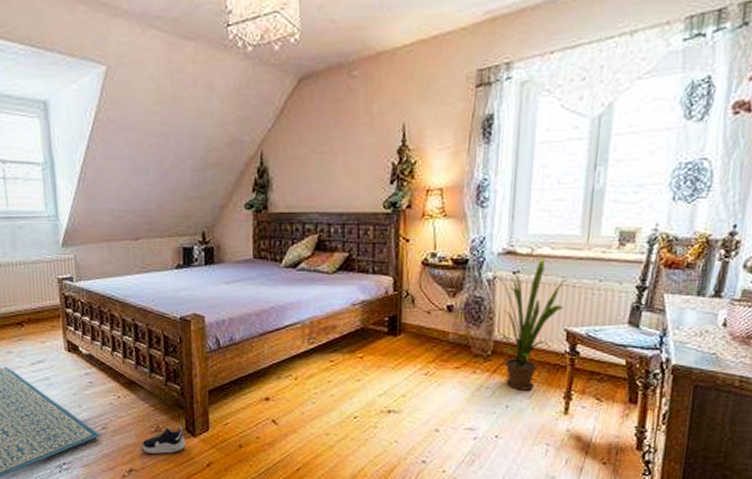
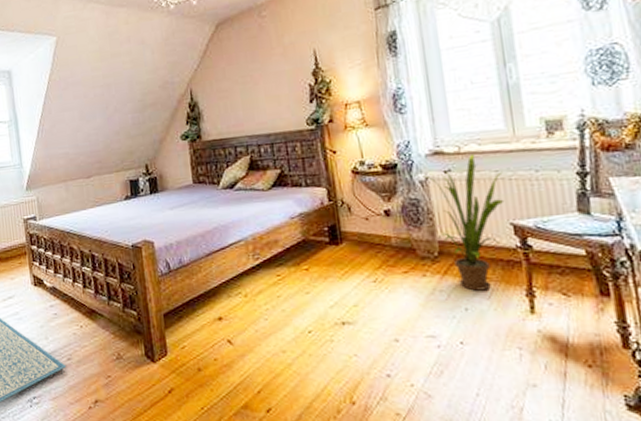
shoe: present [141,427,186,455] -> none [104,353,147,384]

